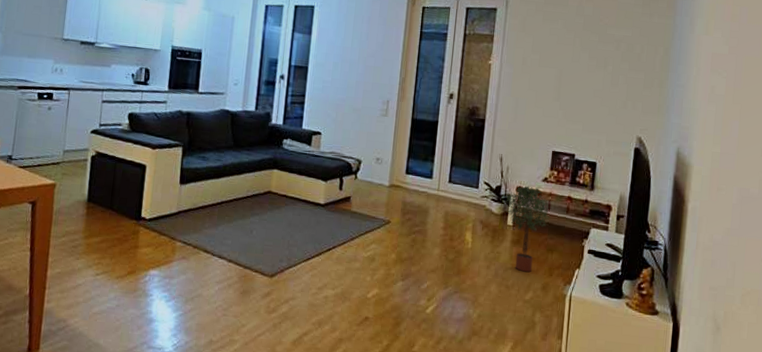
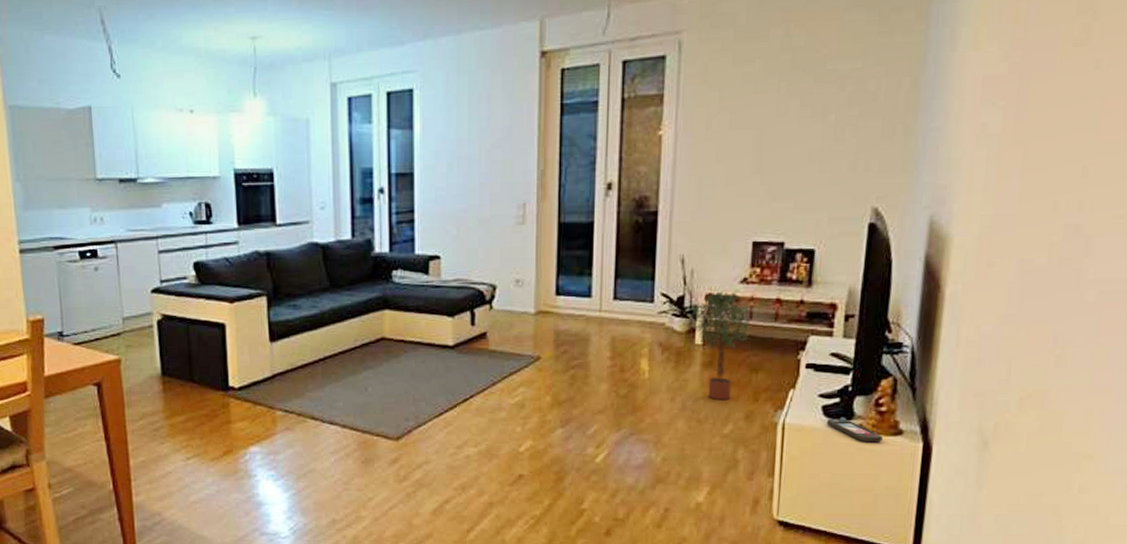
game console: none [602,295,644,319] -> present [826,417,883,442]

